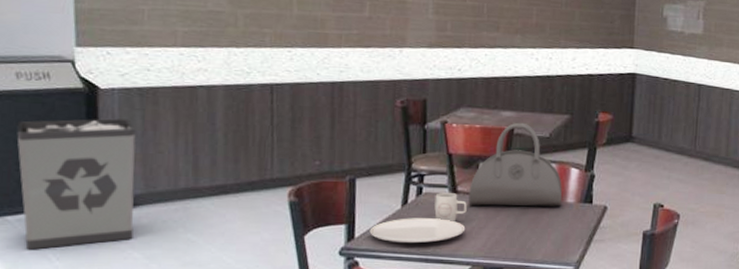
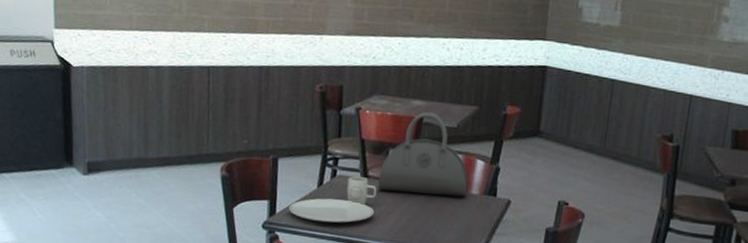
recycling bin: present [16,118,136,250] -> none [11,92,100,204]

